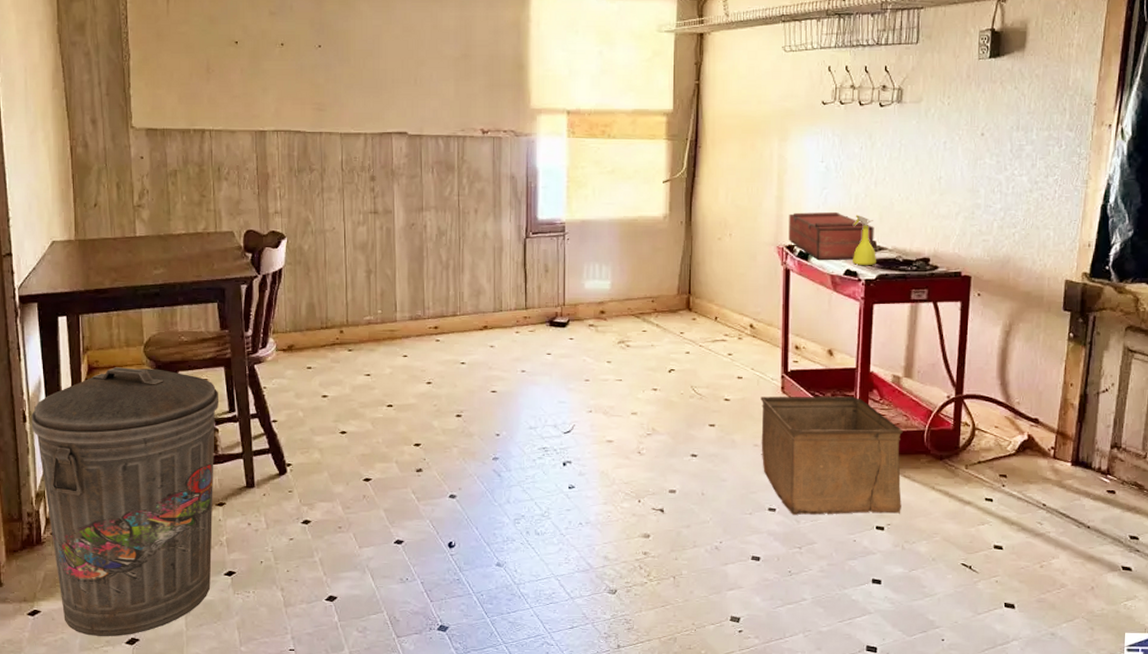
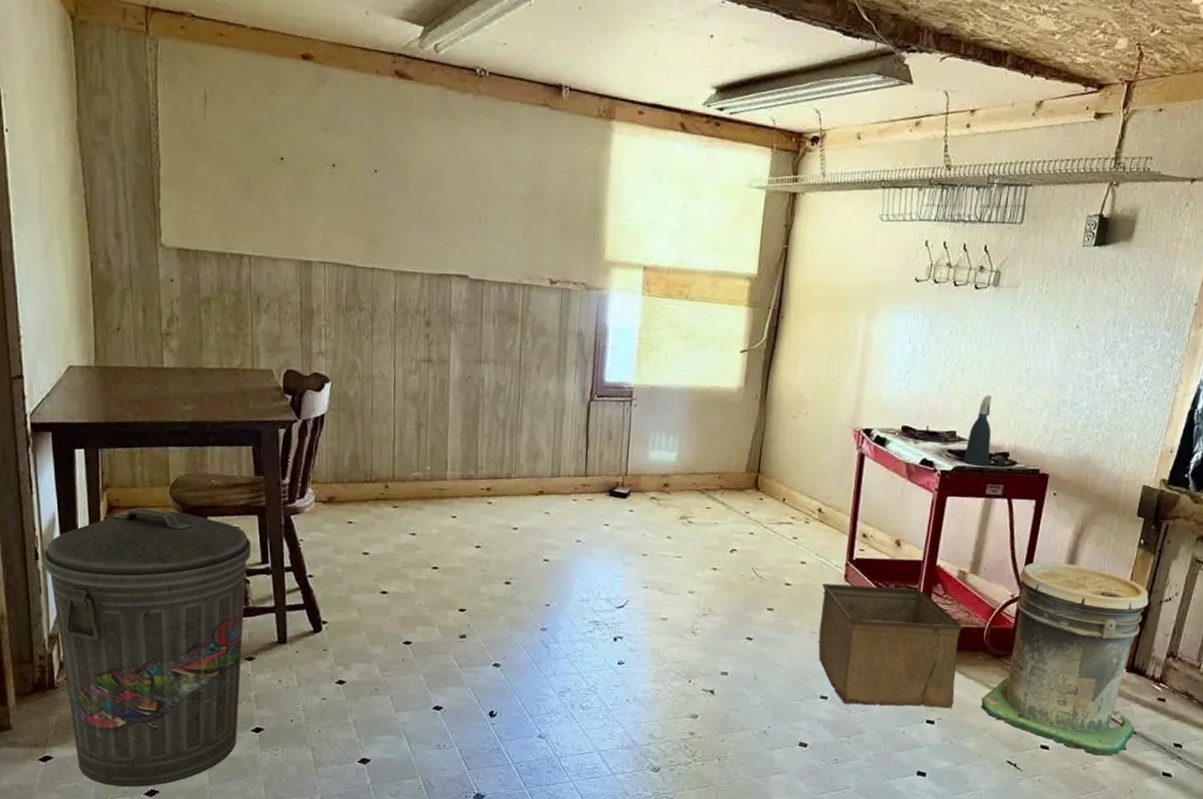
wooden crate: present [788,212,874,260] -> none [866,394,956,449]
spray bottle: present [852,215,876,266] -> none [929,402,956,457]
spray bottle: none [886,204,912,273] -> present [963,395,992,466]
bucket: none [922,360,1088,553] -> present [975,561,1149,756]

